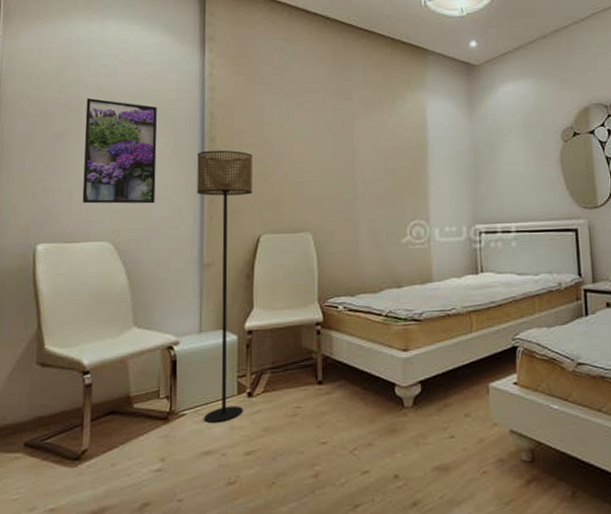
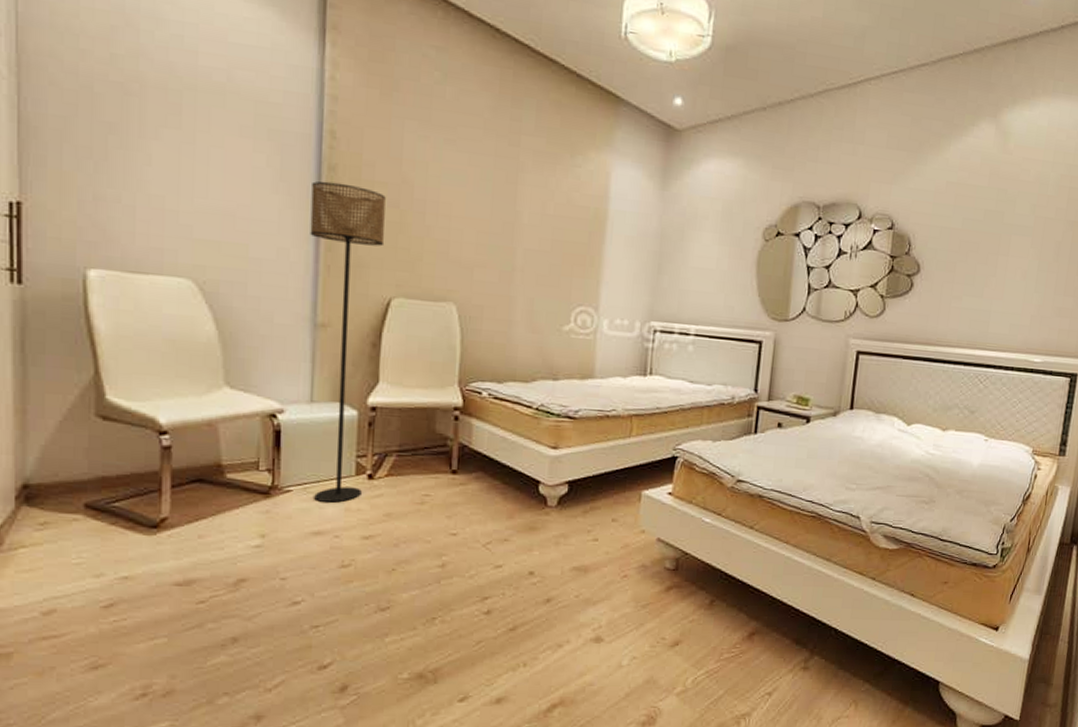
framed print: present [82,97,158,204] -> none [150,79,257,239]

